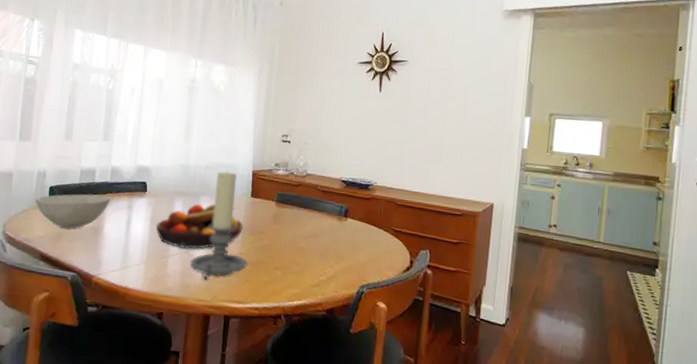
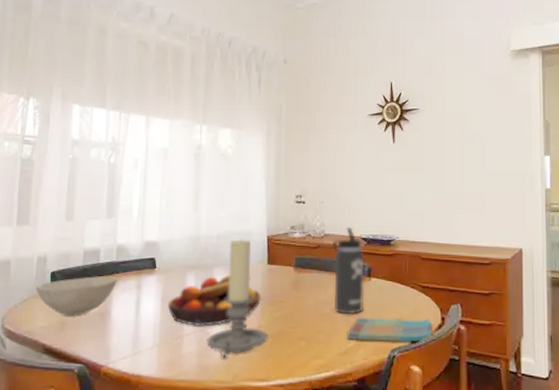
thermos bottle: none [311,169,343,251] -> present [332,228,364,315]
dish towel: none [320,253,402,281] -> present [347,317,433,342]

